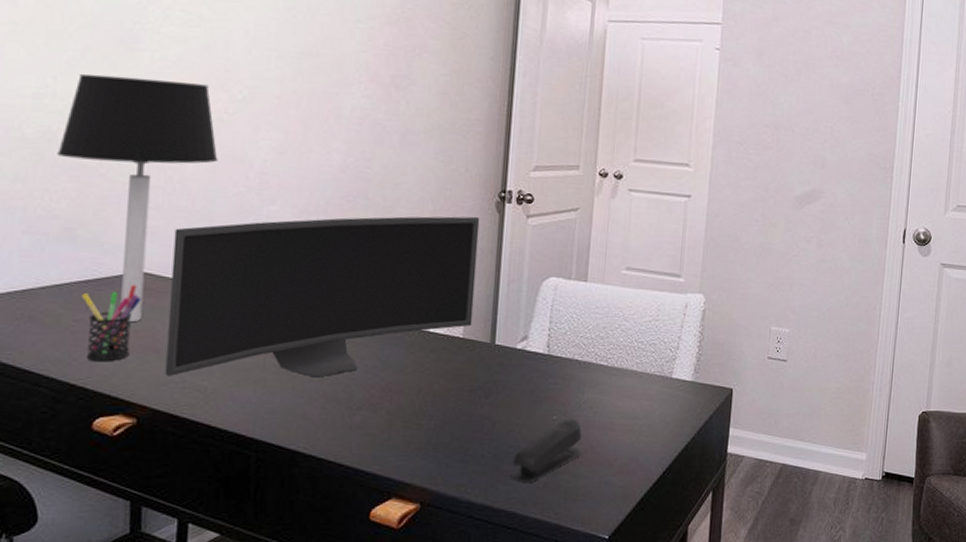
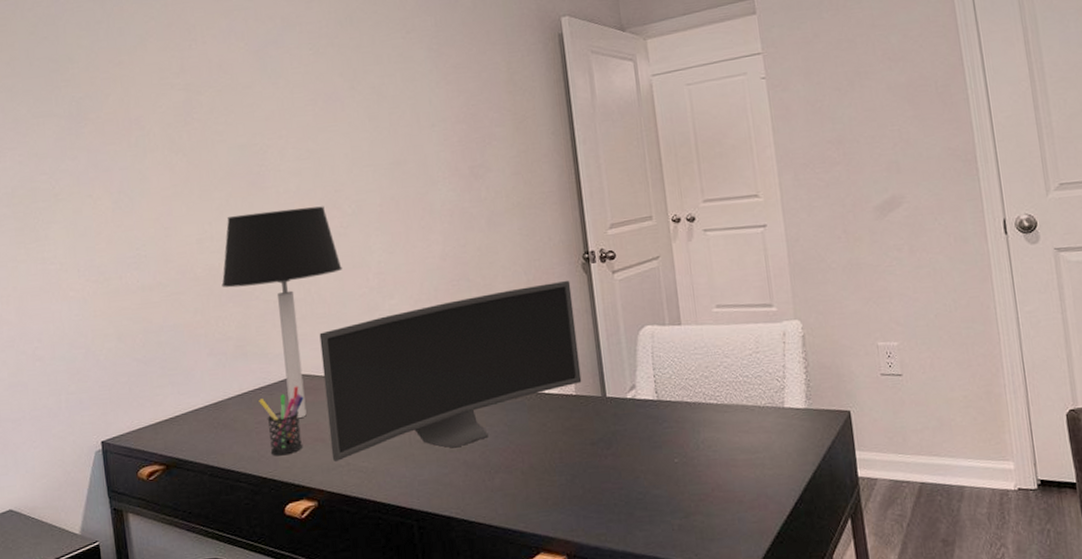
stapler: present [510,418,582,482] -> none [644,459,709,527]

